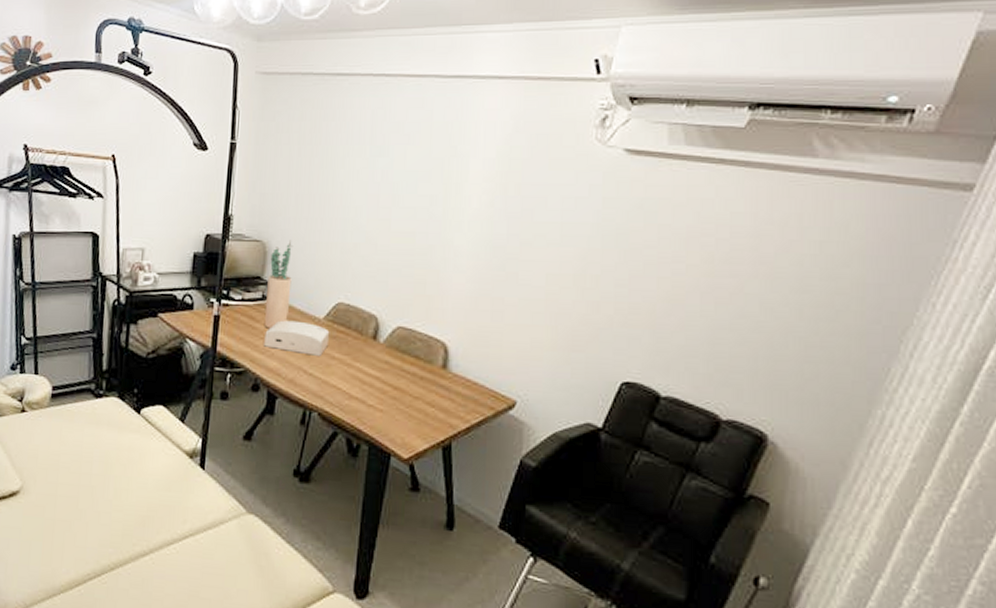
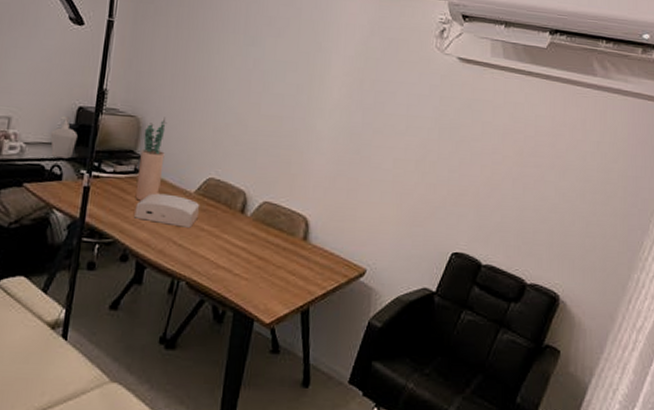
soap bottle: none [181,244,206,288] -> present [50,116,78,159]

